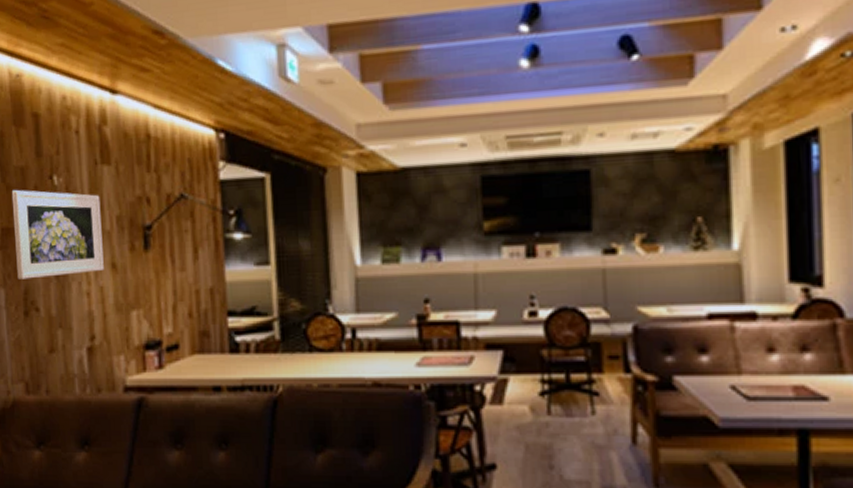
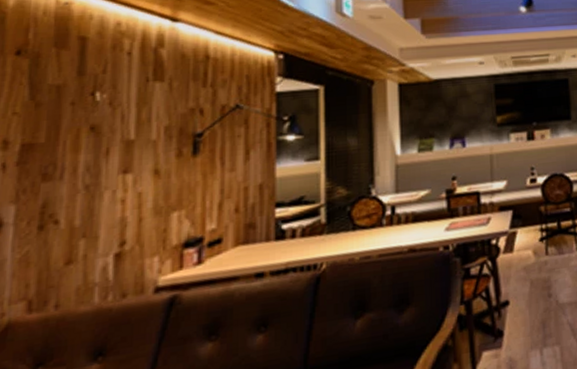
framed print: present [11,189,104,280] -> none [35,106,148,194]

